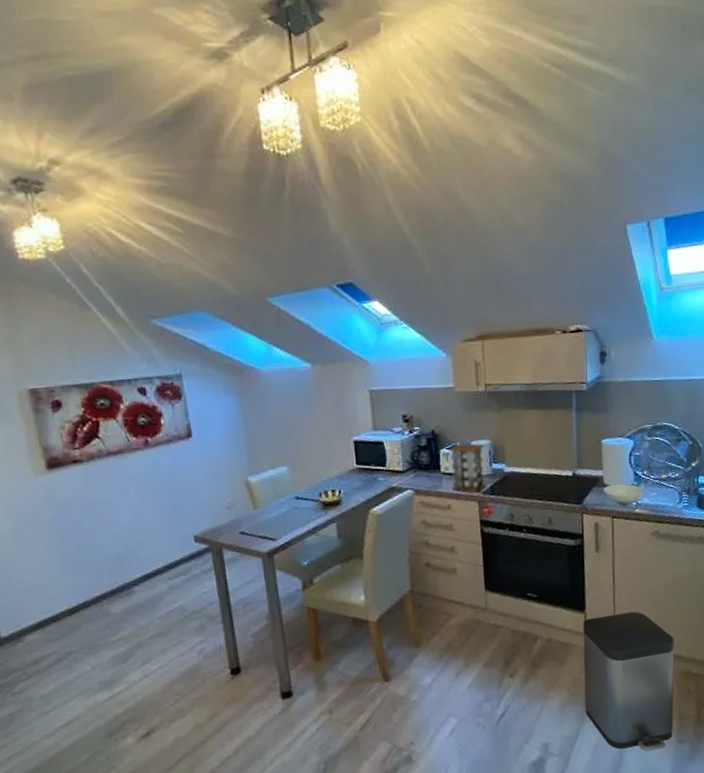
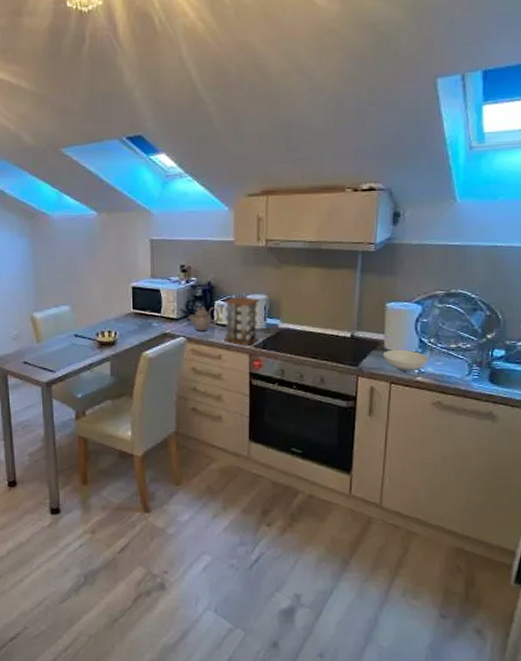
teapot: none [414,455,446,483] -> present [188,305,220,332]
pedal bin: present [583,611,675,751] -> none [342,480,447,620]

